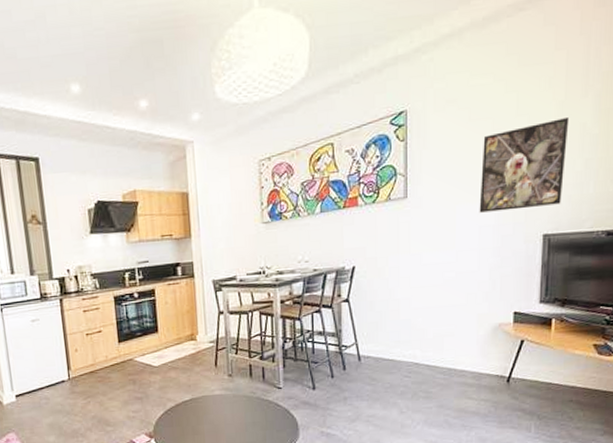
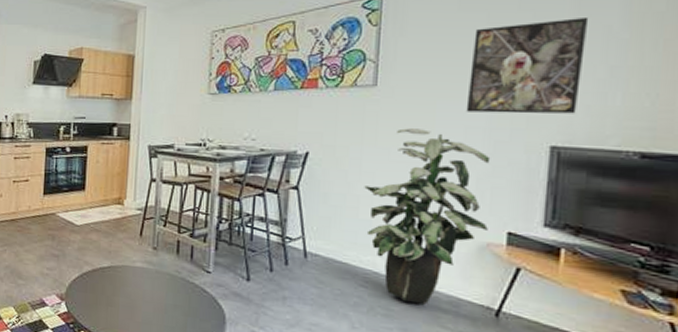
indoor plant: none [403,232,499,384] -> present [364,128,491,305]

